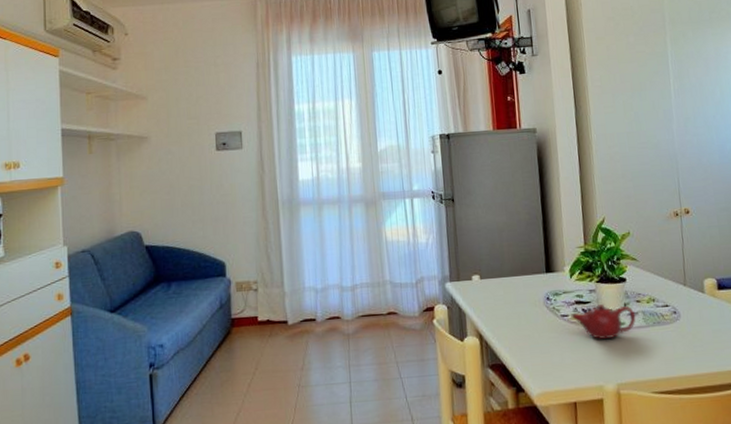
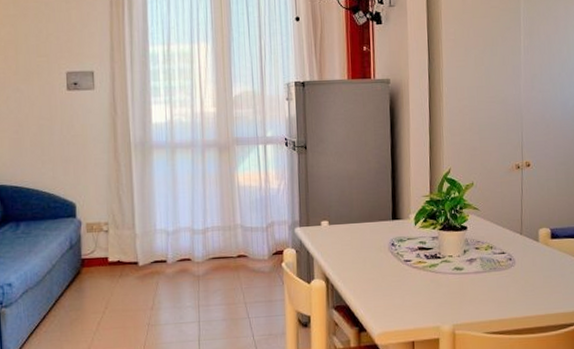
teapot: present [570,303,636,339] -> none [413,250,474,283]

